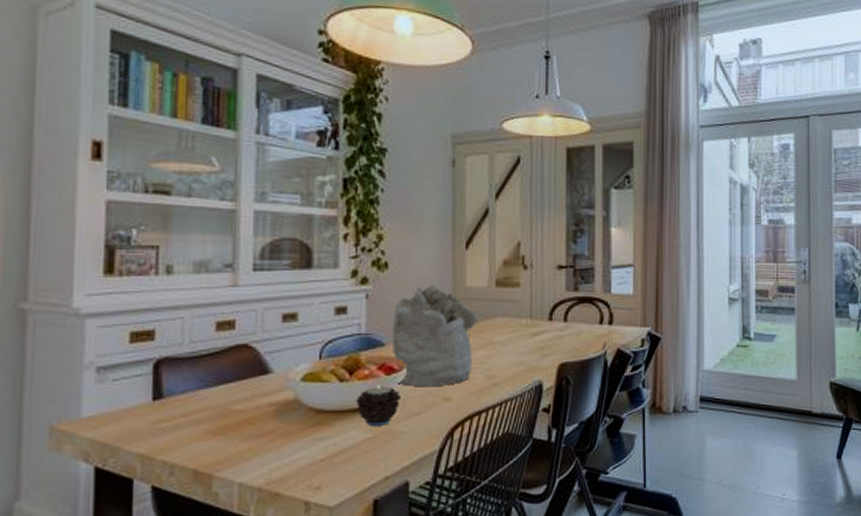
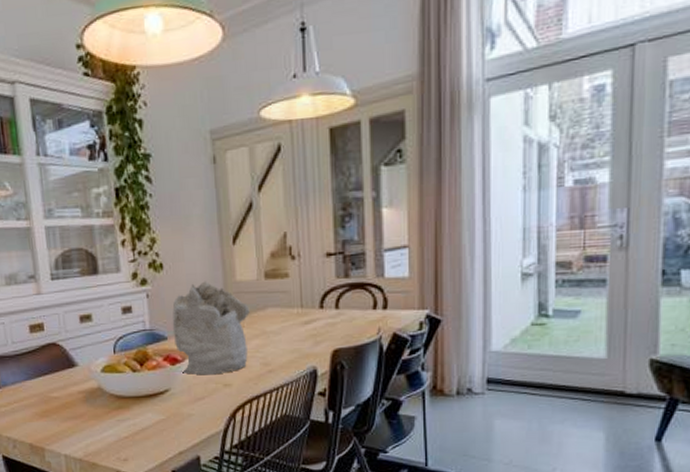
candle: present [356,385,401,426] -> none [148,374,186,409]

